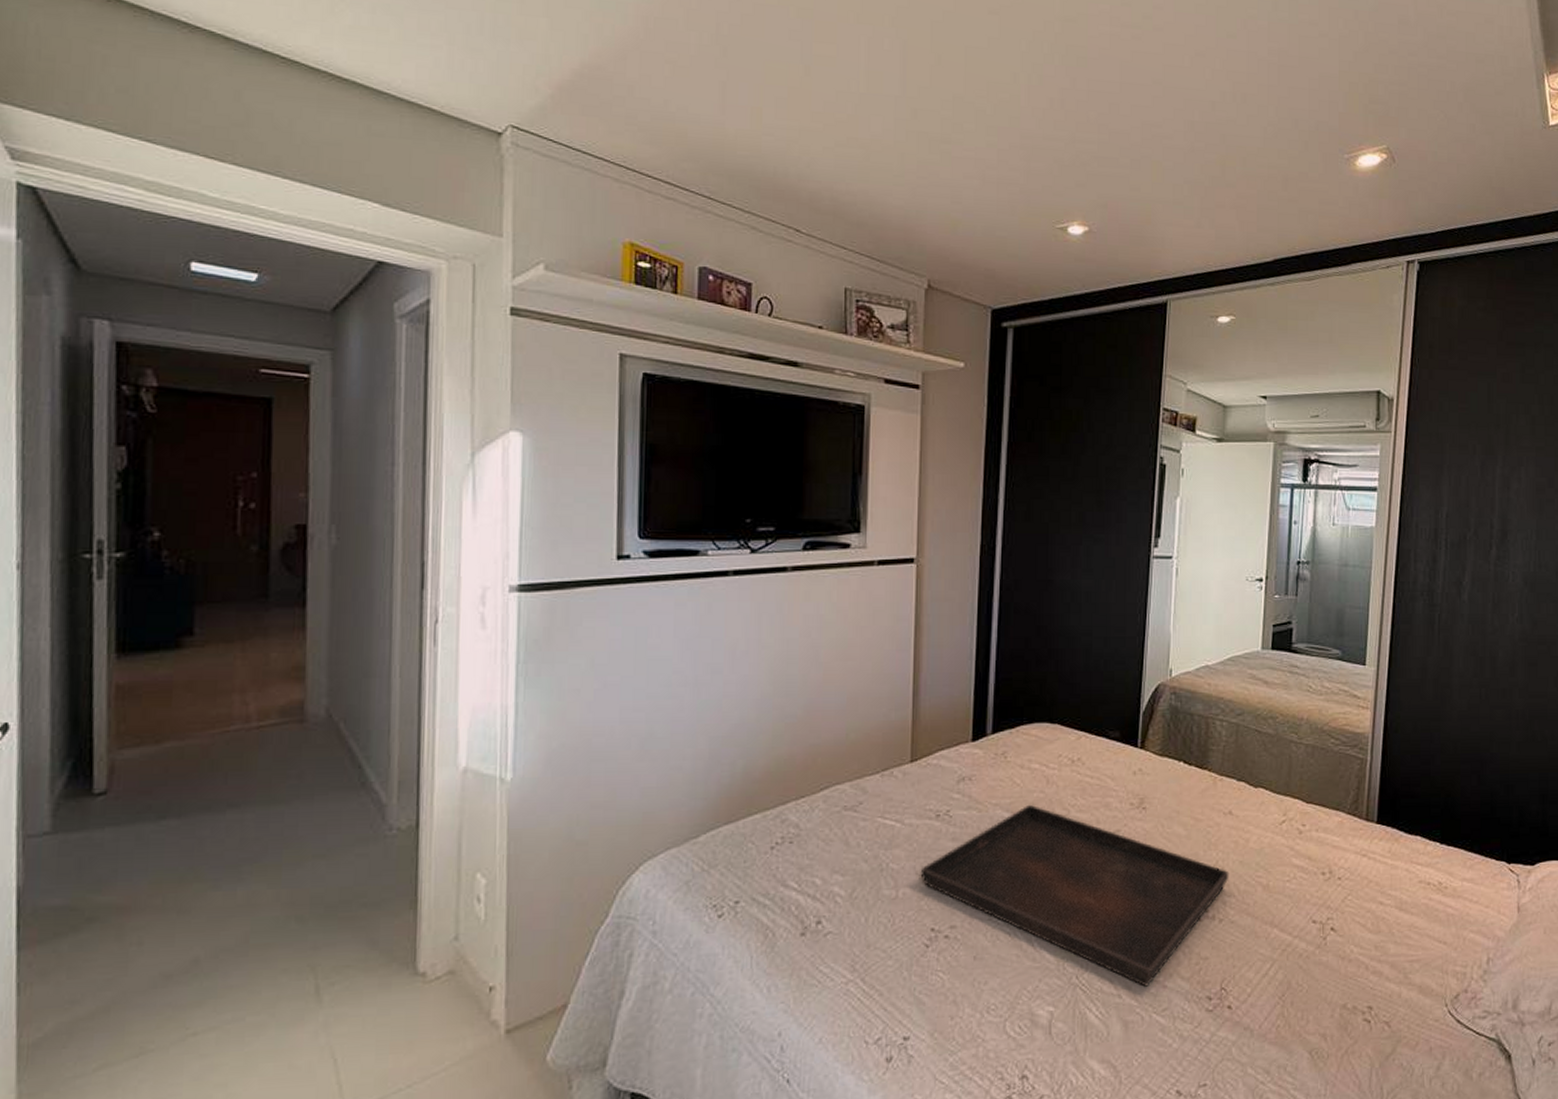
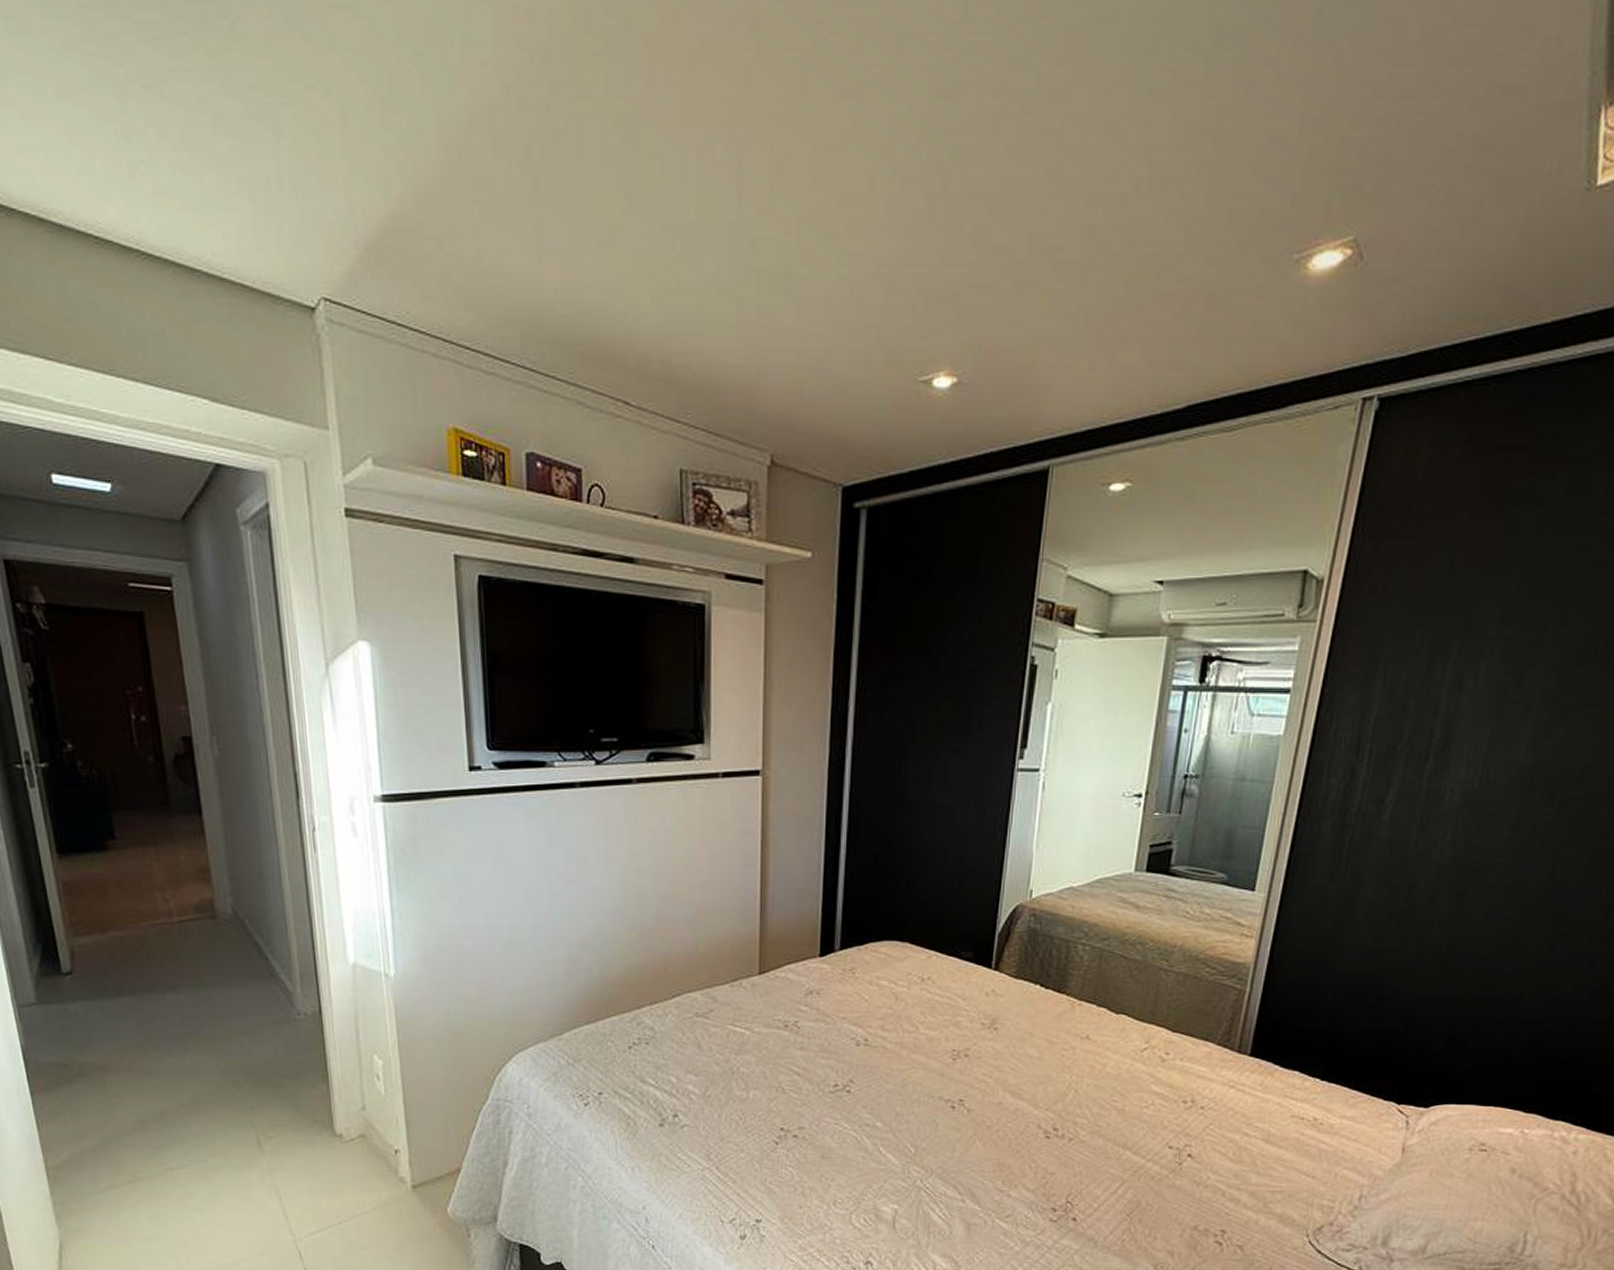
serving tray: present [920,804,1229,987] -> none [769,1019,1083,1194]

